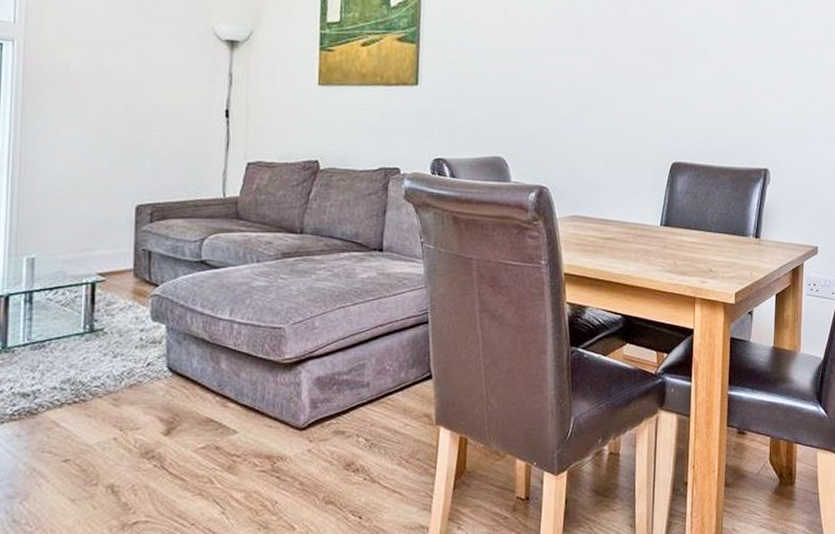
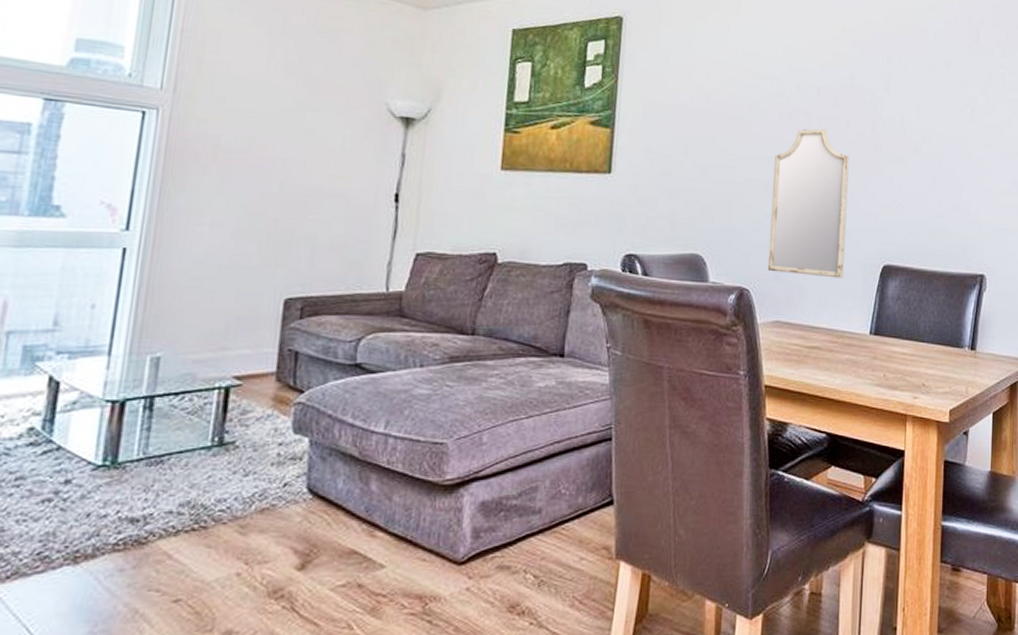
home mirror: none [564,37,639,176] -> present [767,128,849,278]

